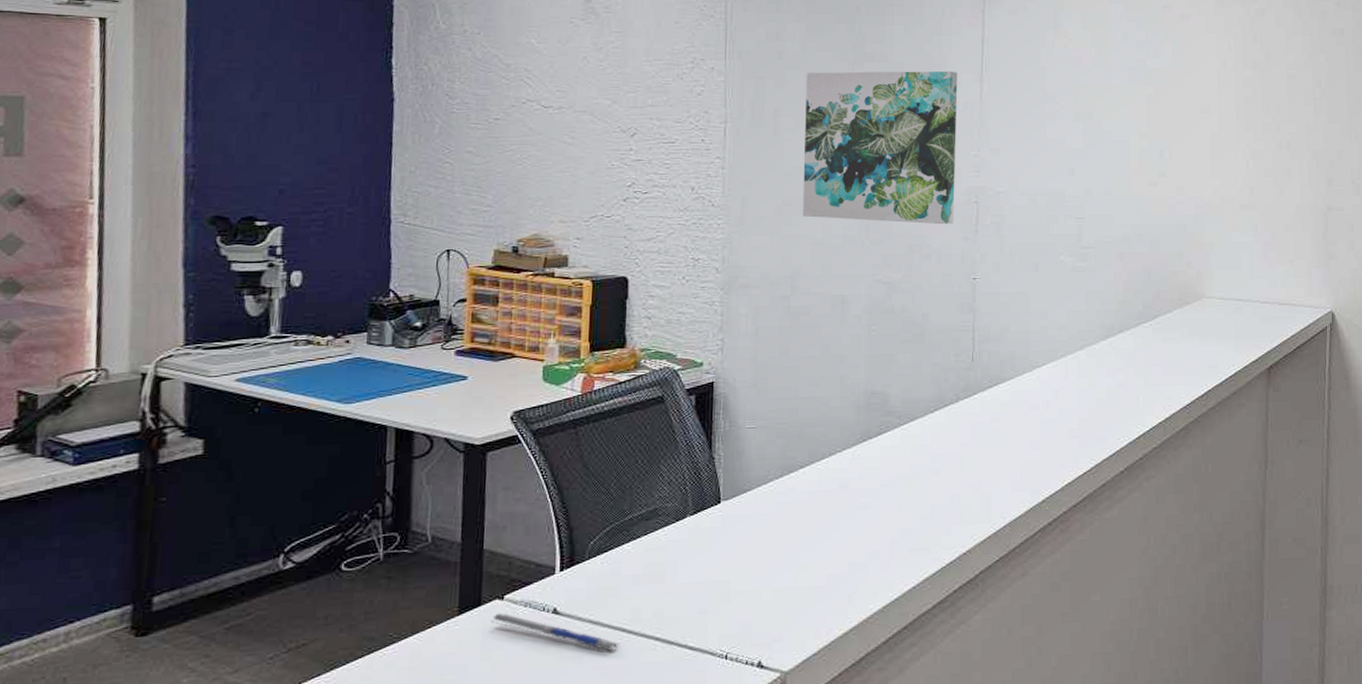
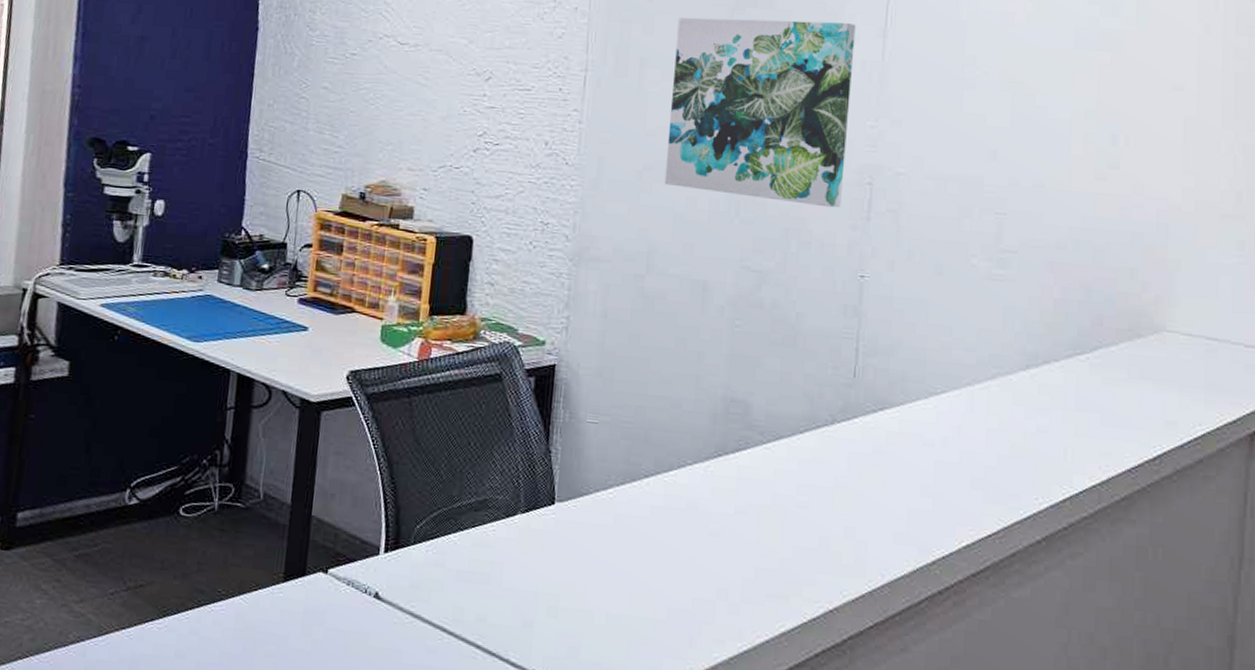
pen: present [491,613,621,652] -> none [313,587,441,651]

